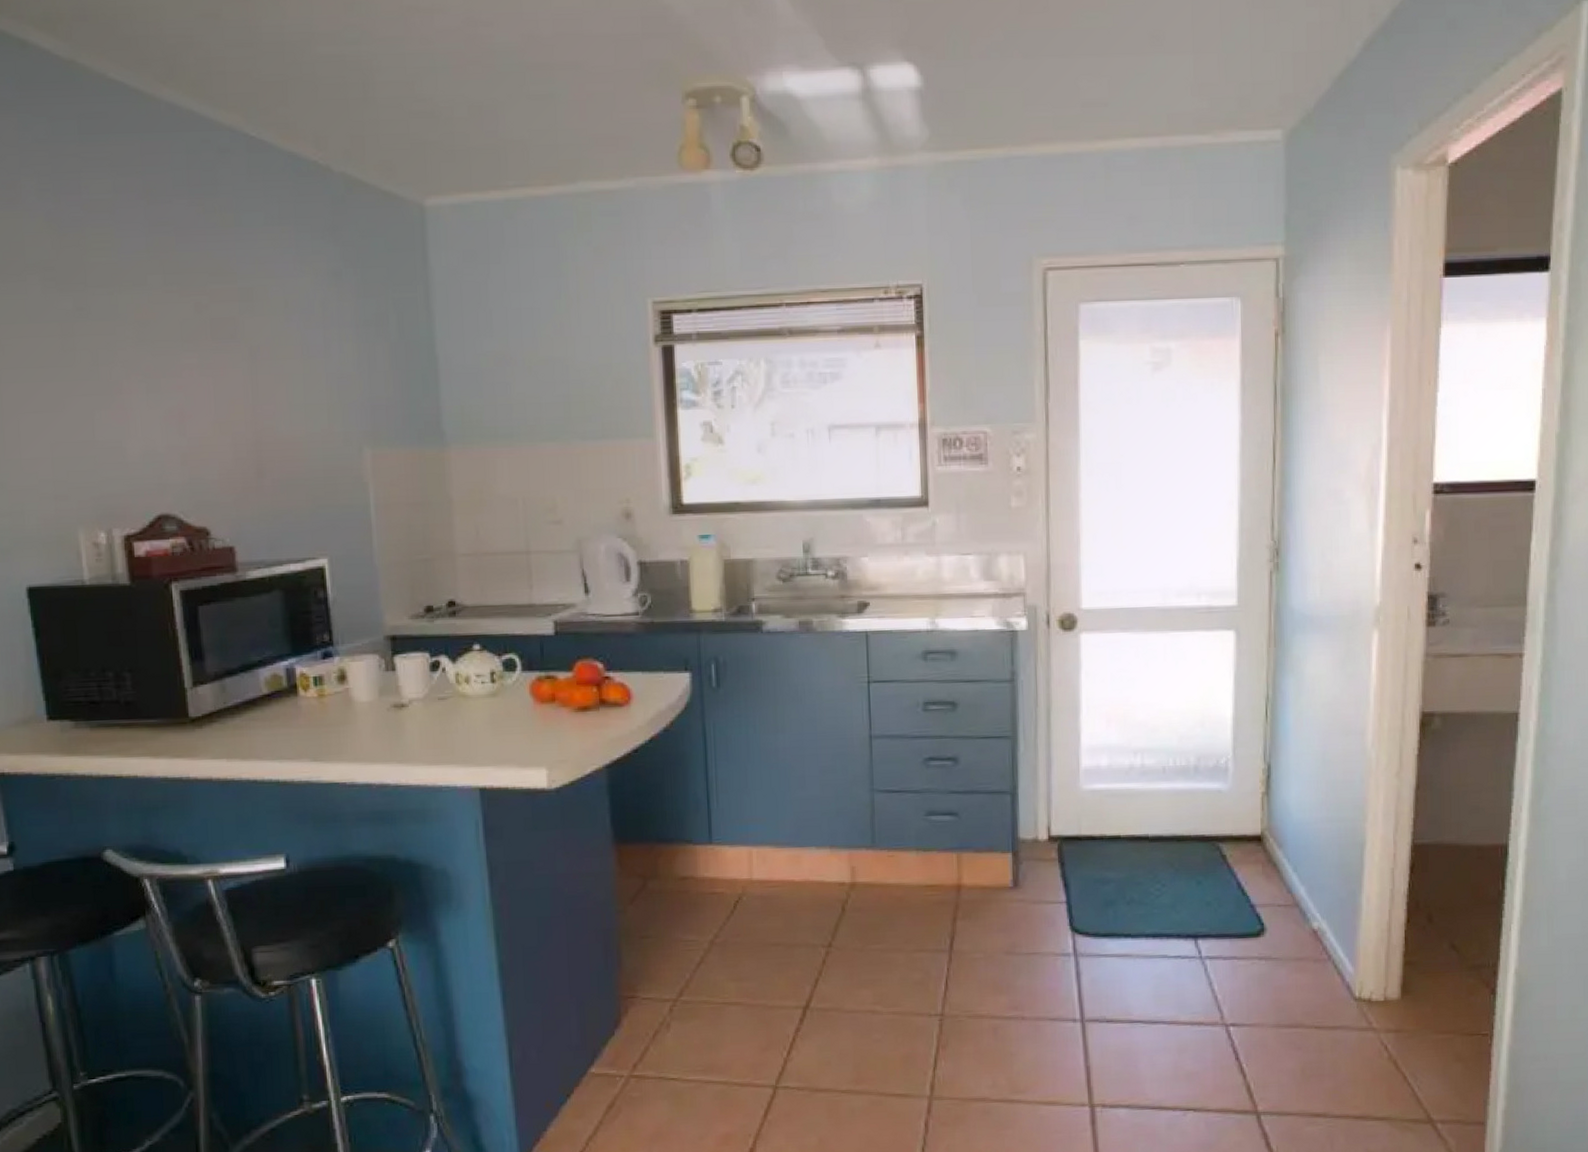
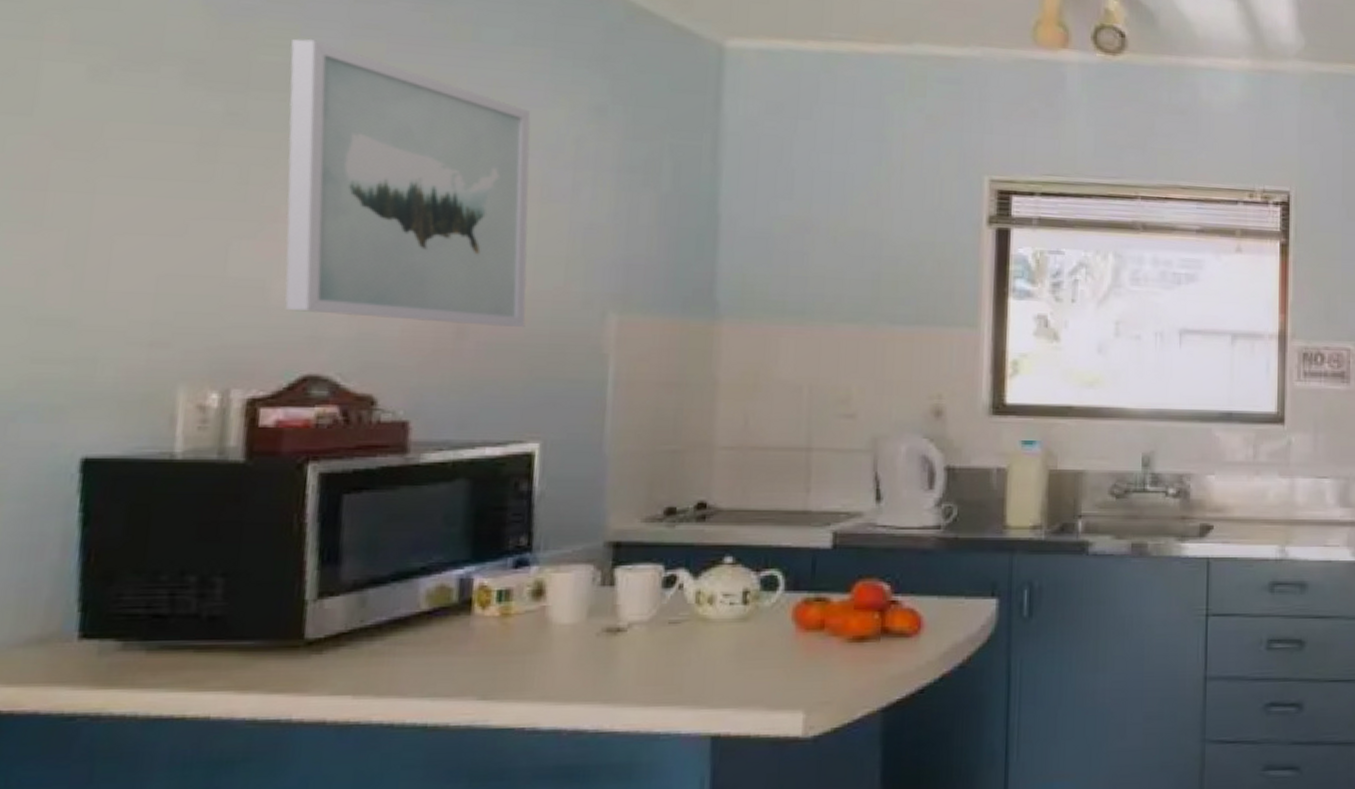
wall art: none [110,240,305,466] -> present [284,38,531,328]

